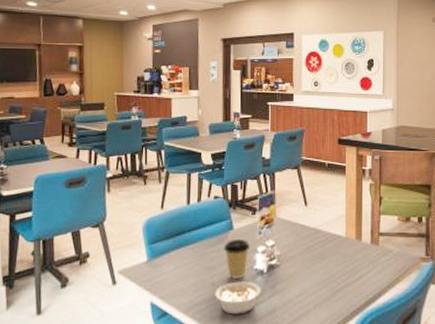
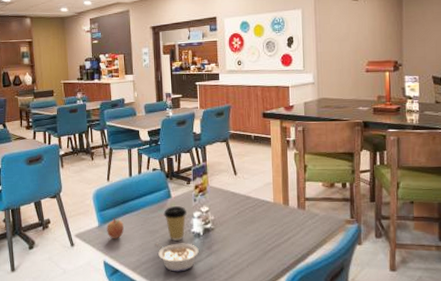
fruit: none [156,252,177,276] -> present [107,218,124,239]

